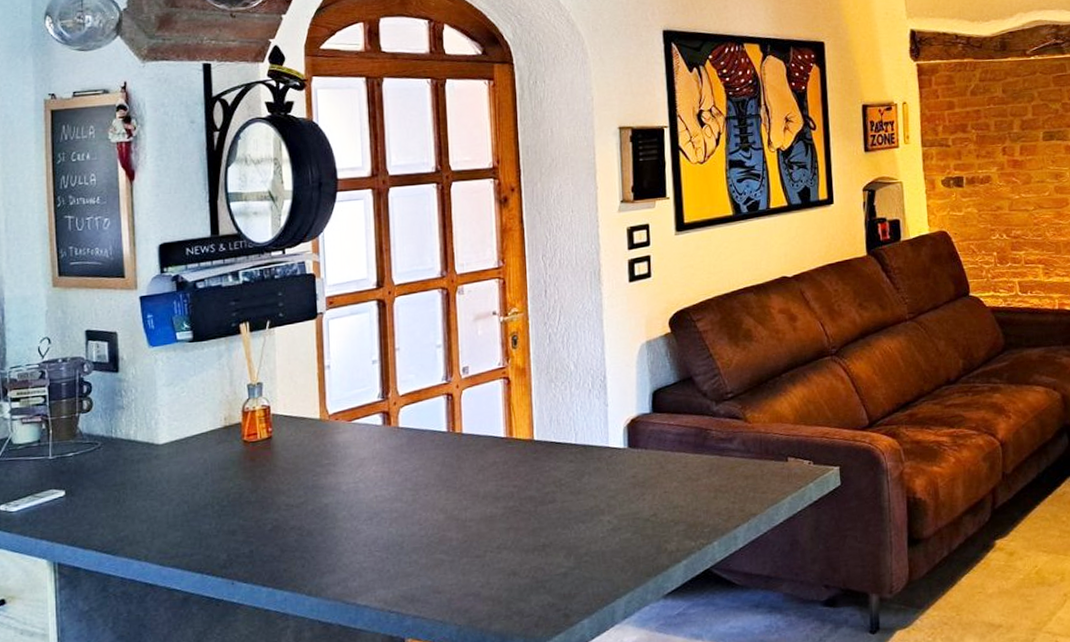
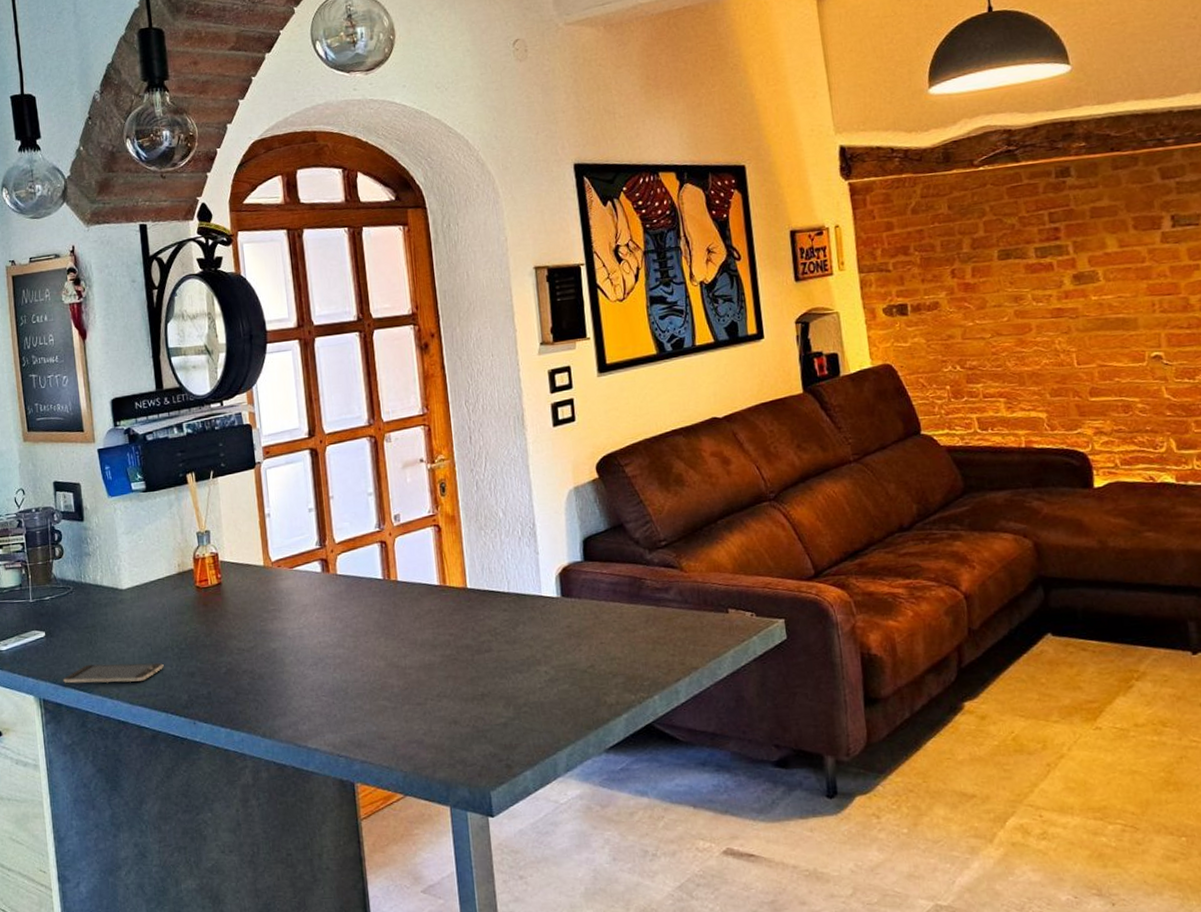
smartphone: none [83,521,202,545] -> present [63,662,164,684]

